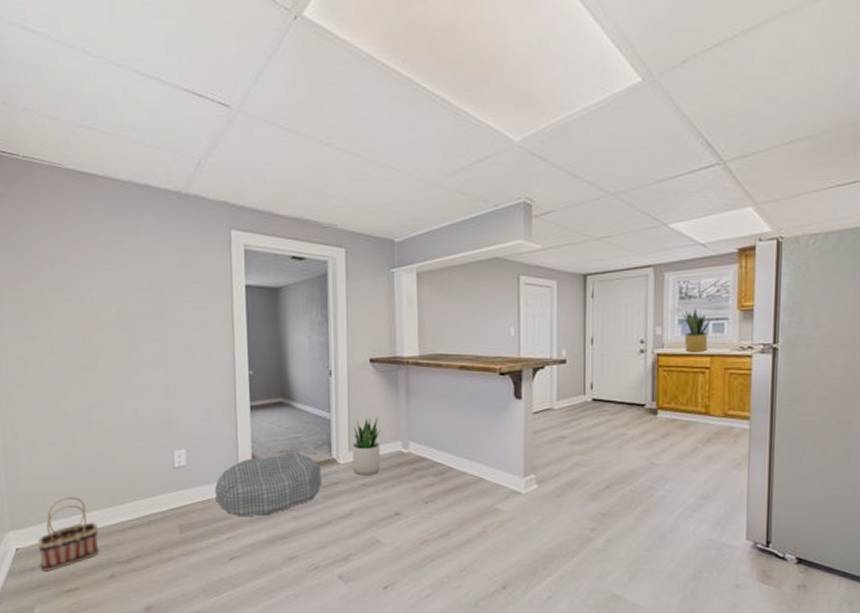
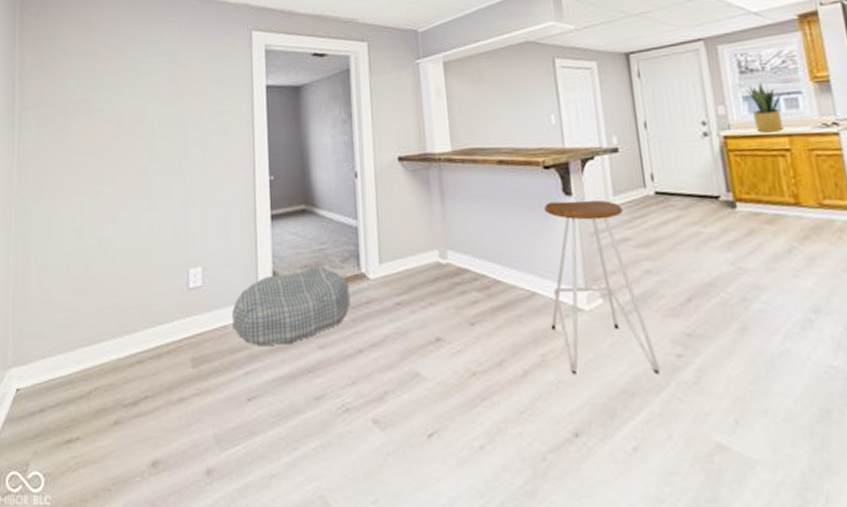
basket: present [37,497,99,572] -> none [40,326,106,417]
planter: present [352,417,381,476] -> none [383,223,416,293]
bar stool: none [492,403,577,543] -> present [543,199,660,375]

